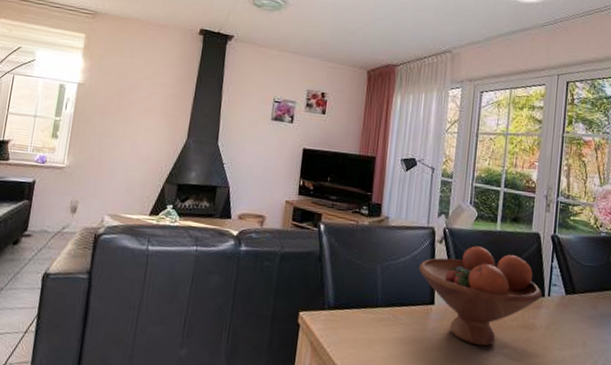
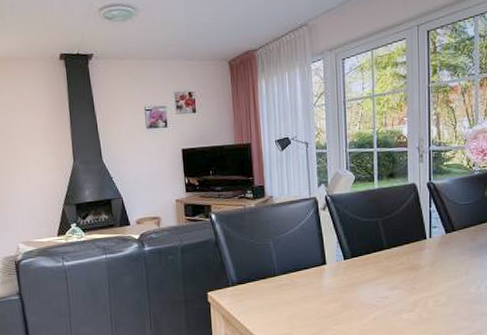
fruit bowl: present [419,246,542,346] -> none [308,206,424,292]

